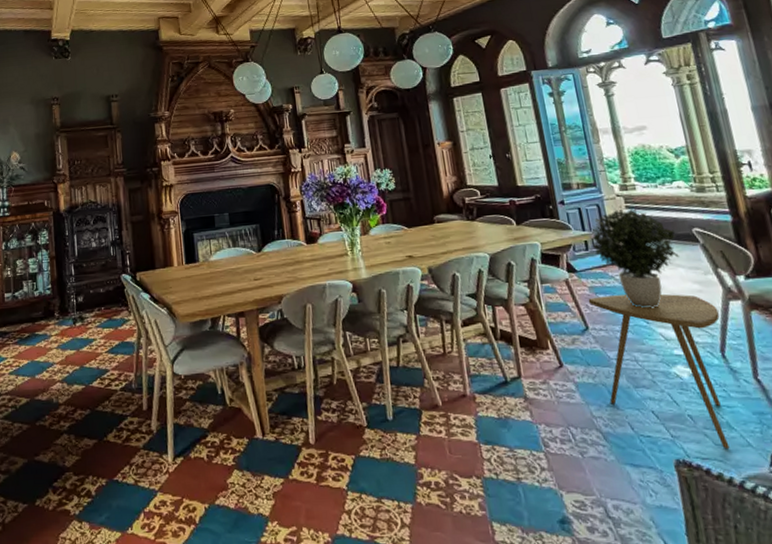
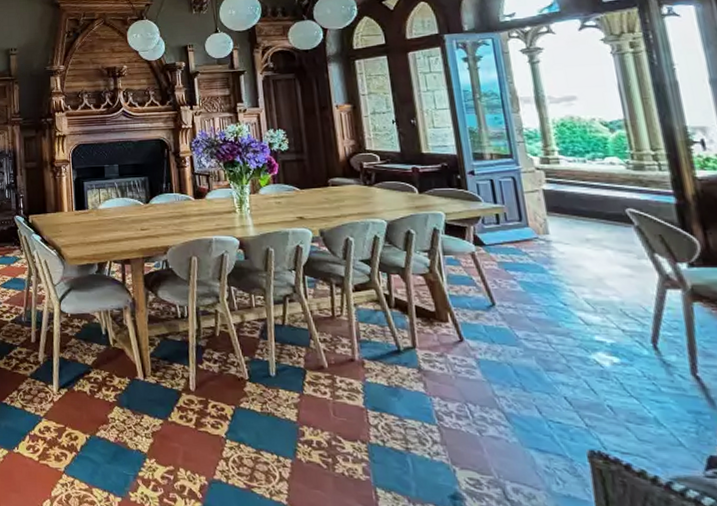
side table: present [588,293,730,450] -> none [496,273,656,447]
potted plant: present [590,209,679,309] -> none [501,184,608,290]

